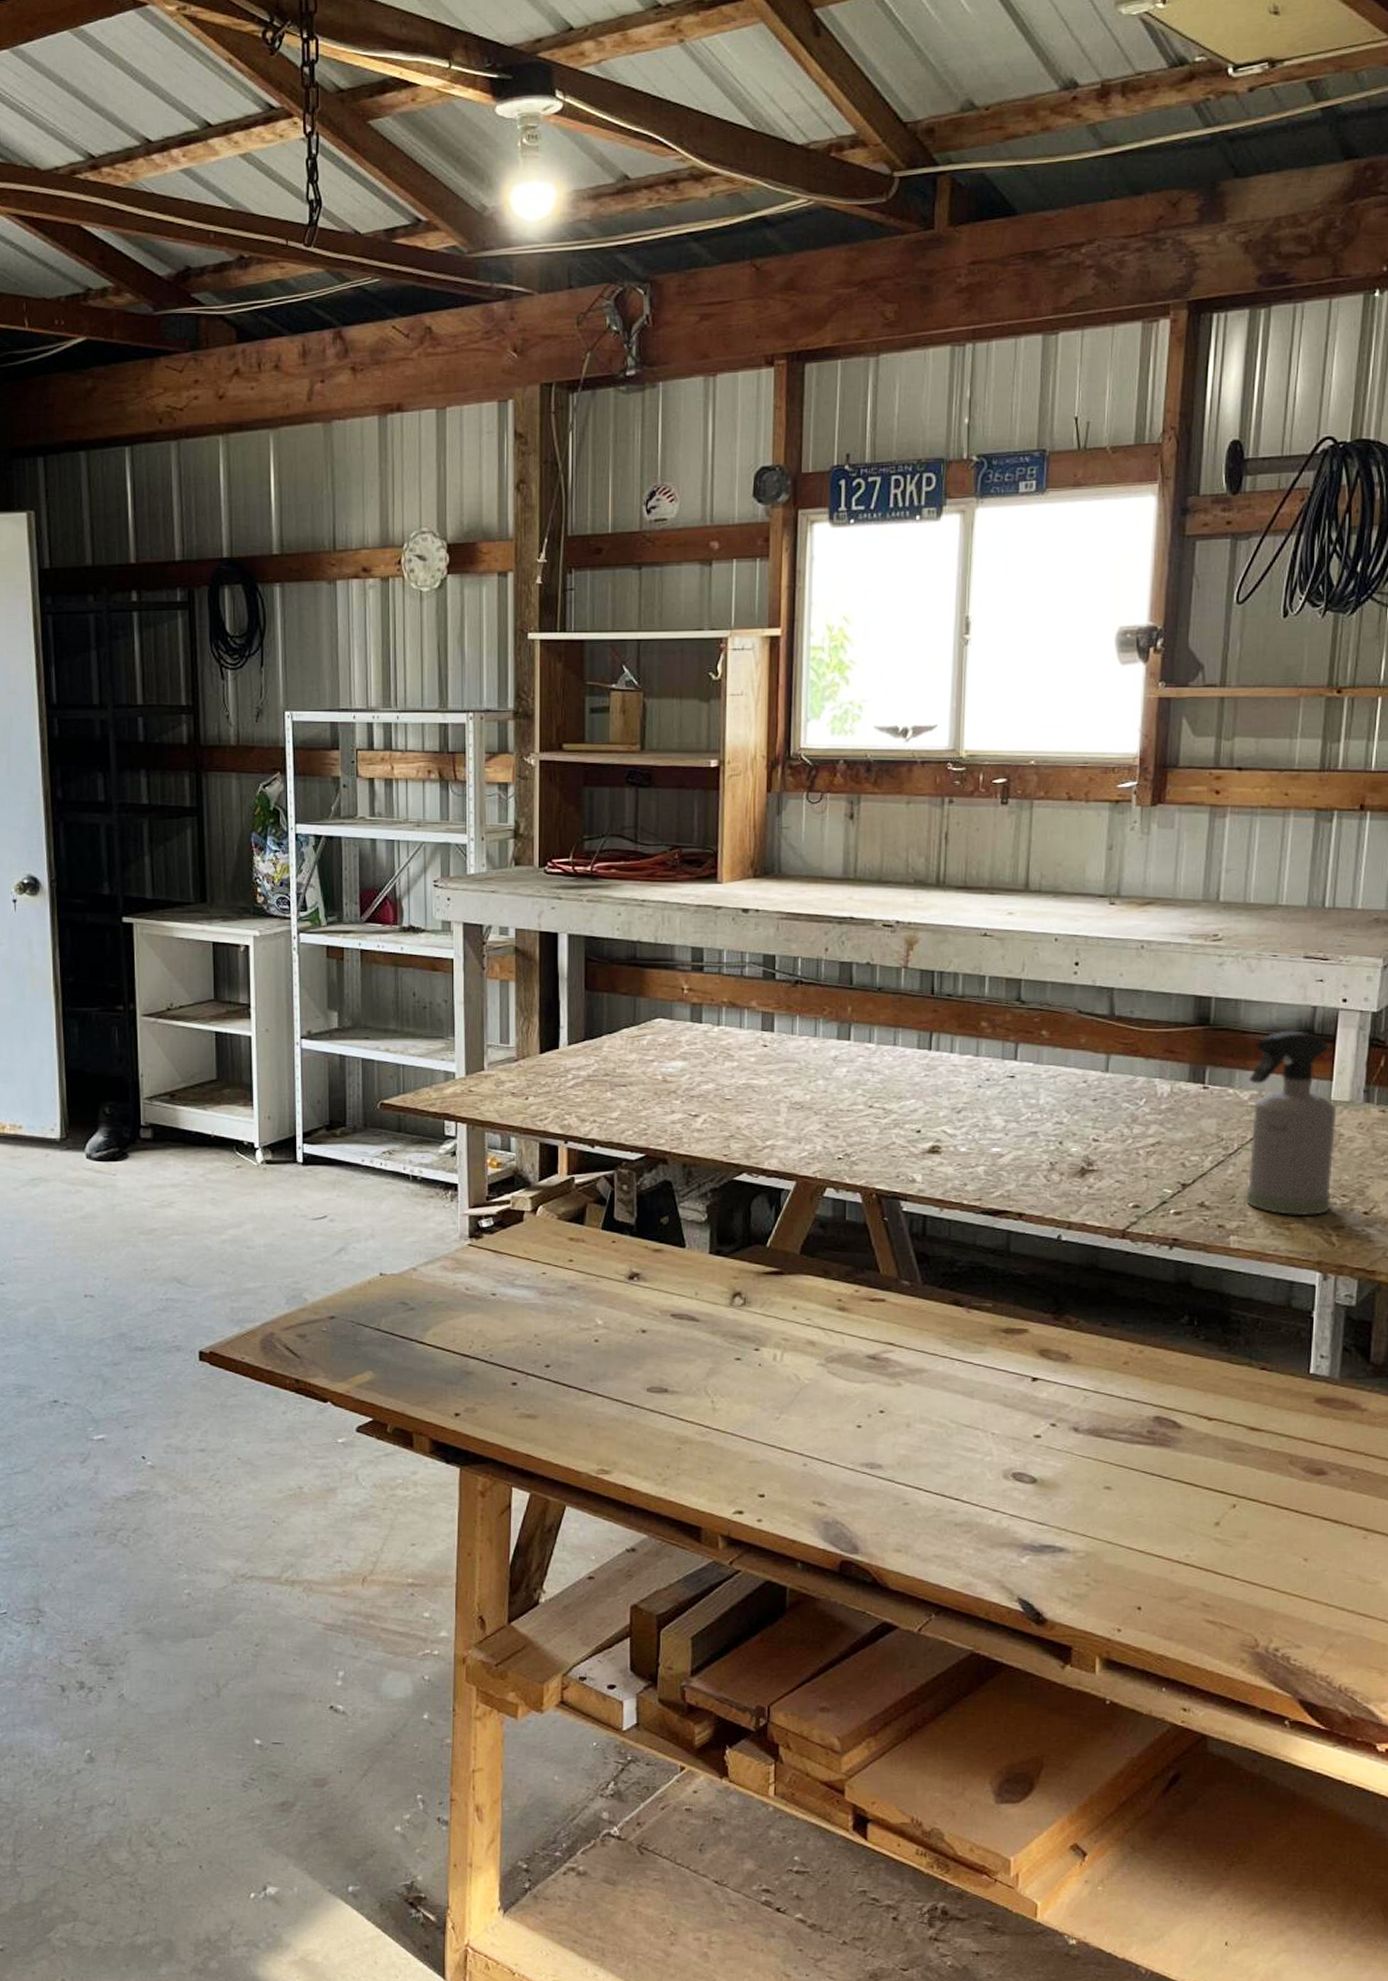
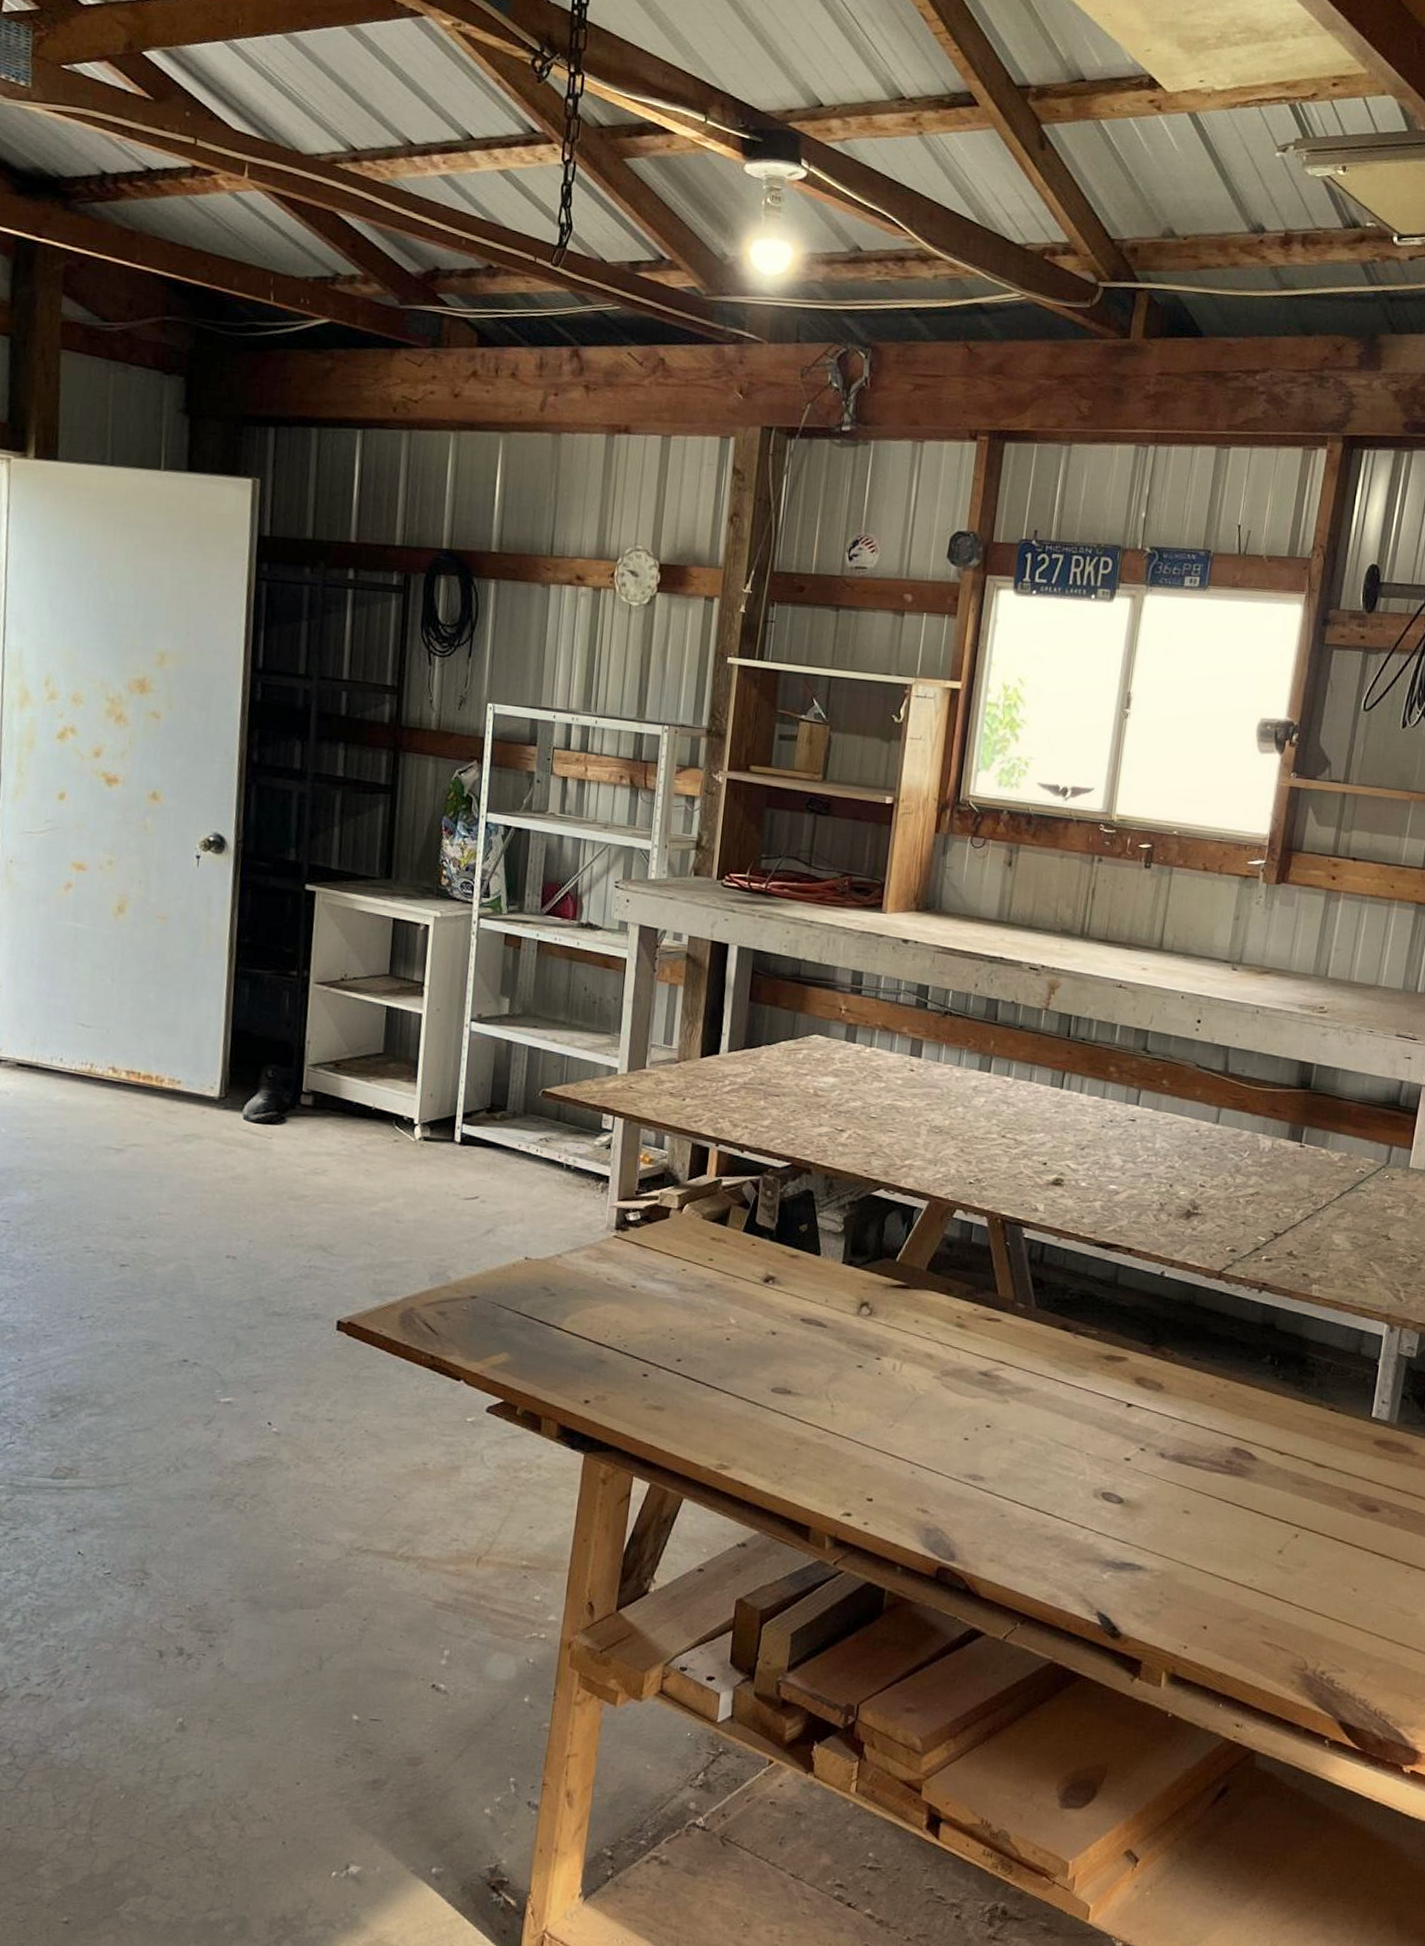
spray bottle: present [1246,1030,1337,1215] -> none [1329,1100,1414,1272]

